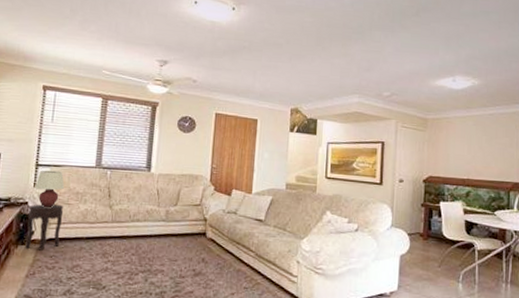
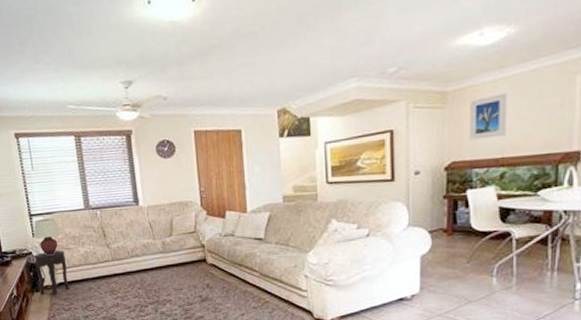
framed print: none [443,127,472,162] -> present [470,93,507,140]

